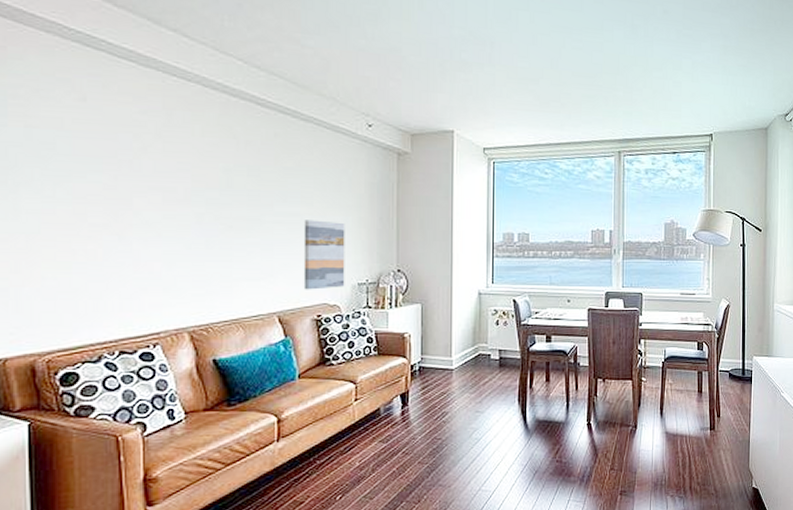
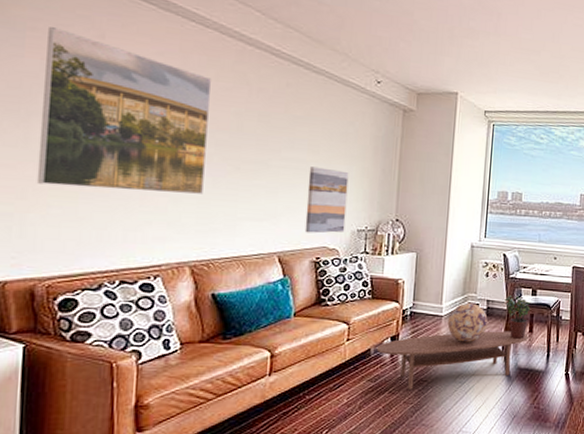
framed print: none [28,93,198,257] -> present [36,27,212,194]
coffee table: none [386,381,545,449] -> present [376,331,529,390]
decorative globe: none [459,353,501,396] -> present [447,302,488,342]
potted plant: none [517,343,546,389] -> present [504,296,531,339]

